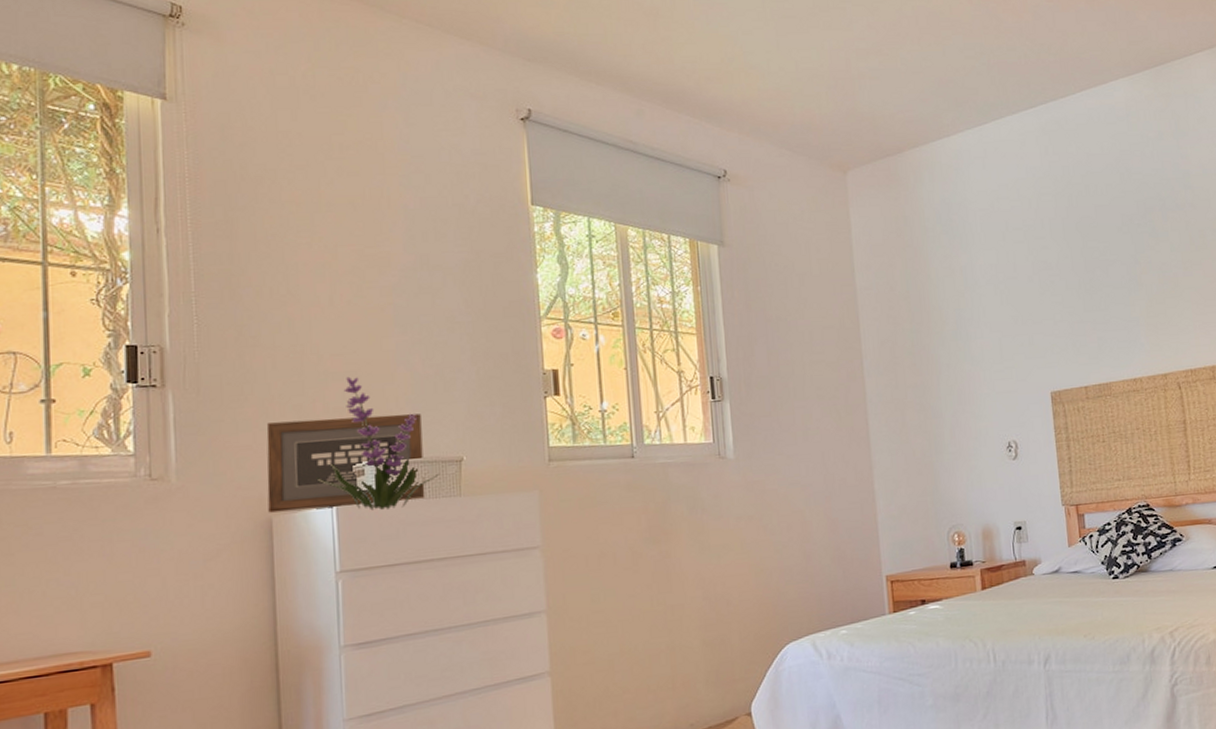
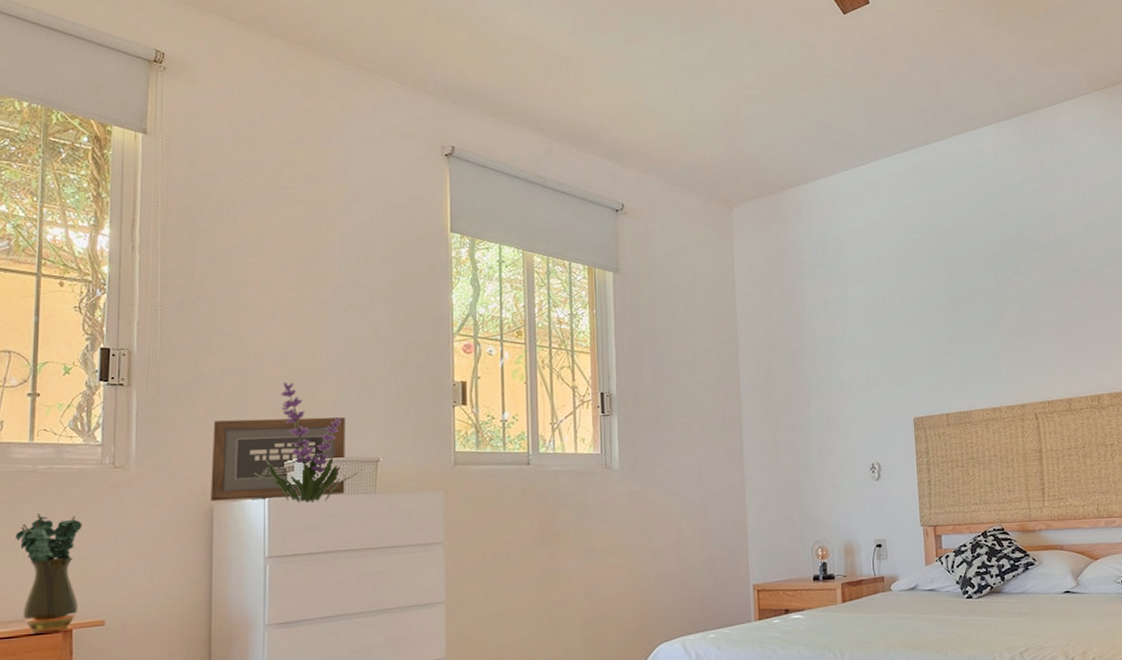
vase: none [37,535,117,671] -> present [16,514,82,634]

